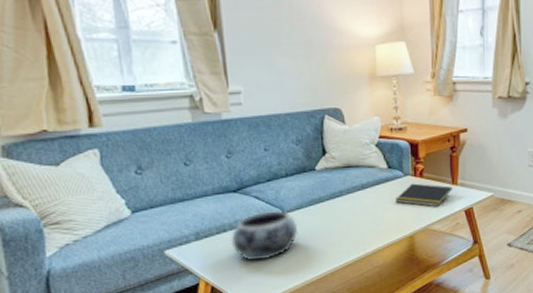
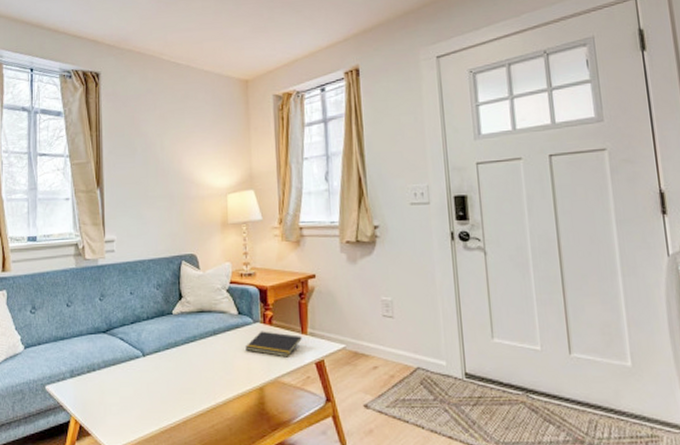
decorative bowl: present [230,210,299,262] -> none [98,353,156,402]

